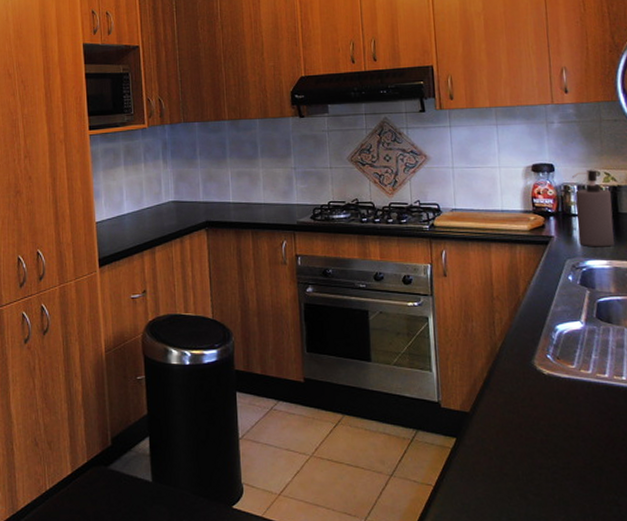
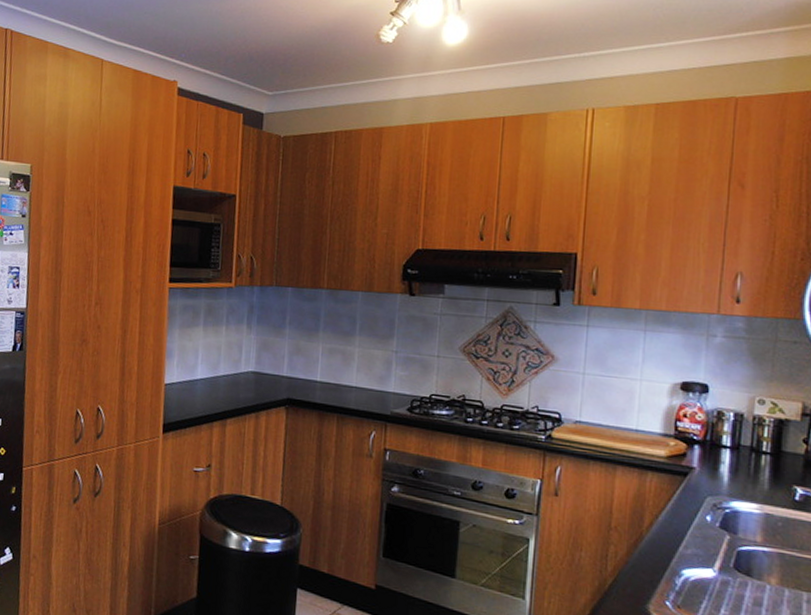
soap dispenser: present [571,170,614,247] -> none [726,397,776,489]

